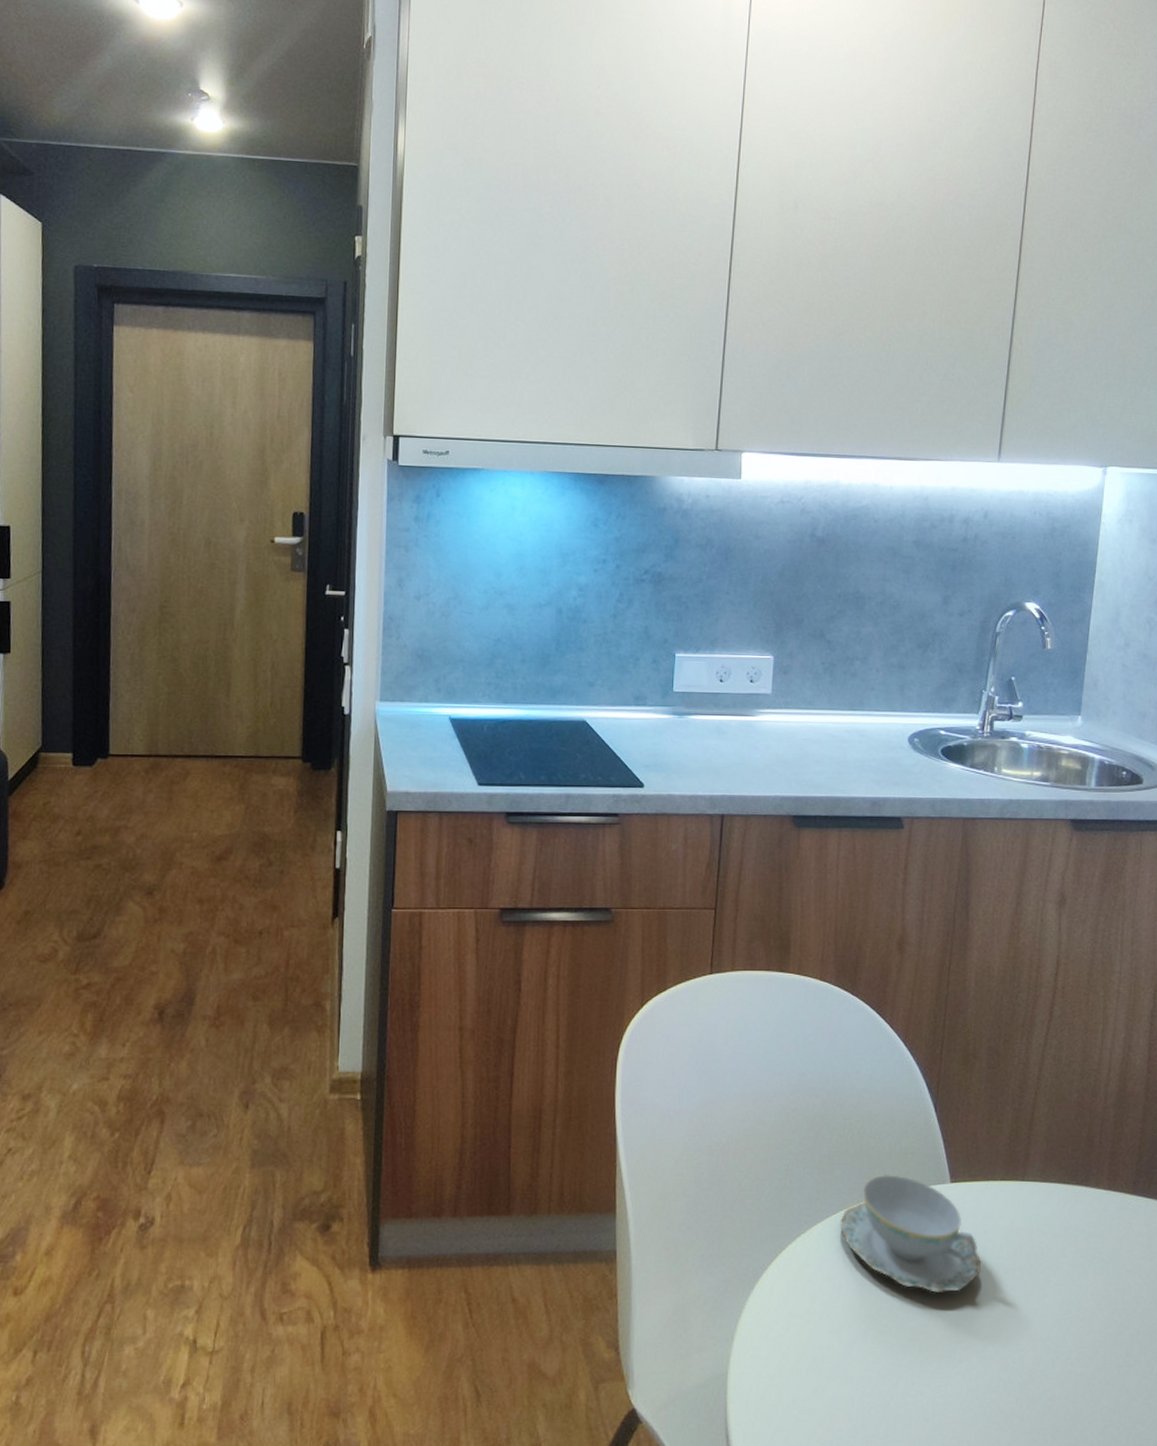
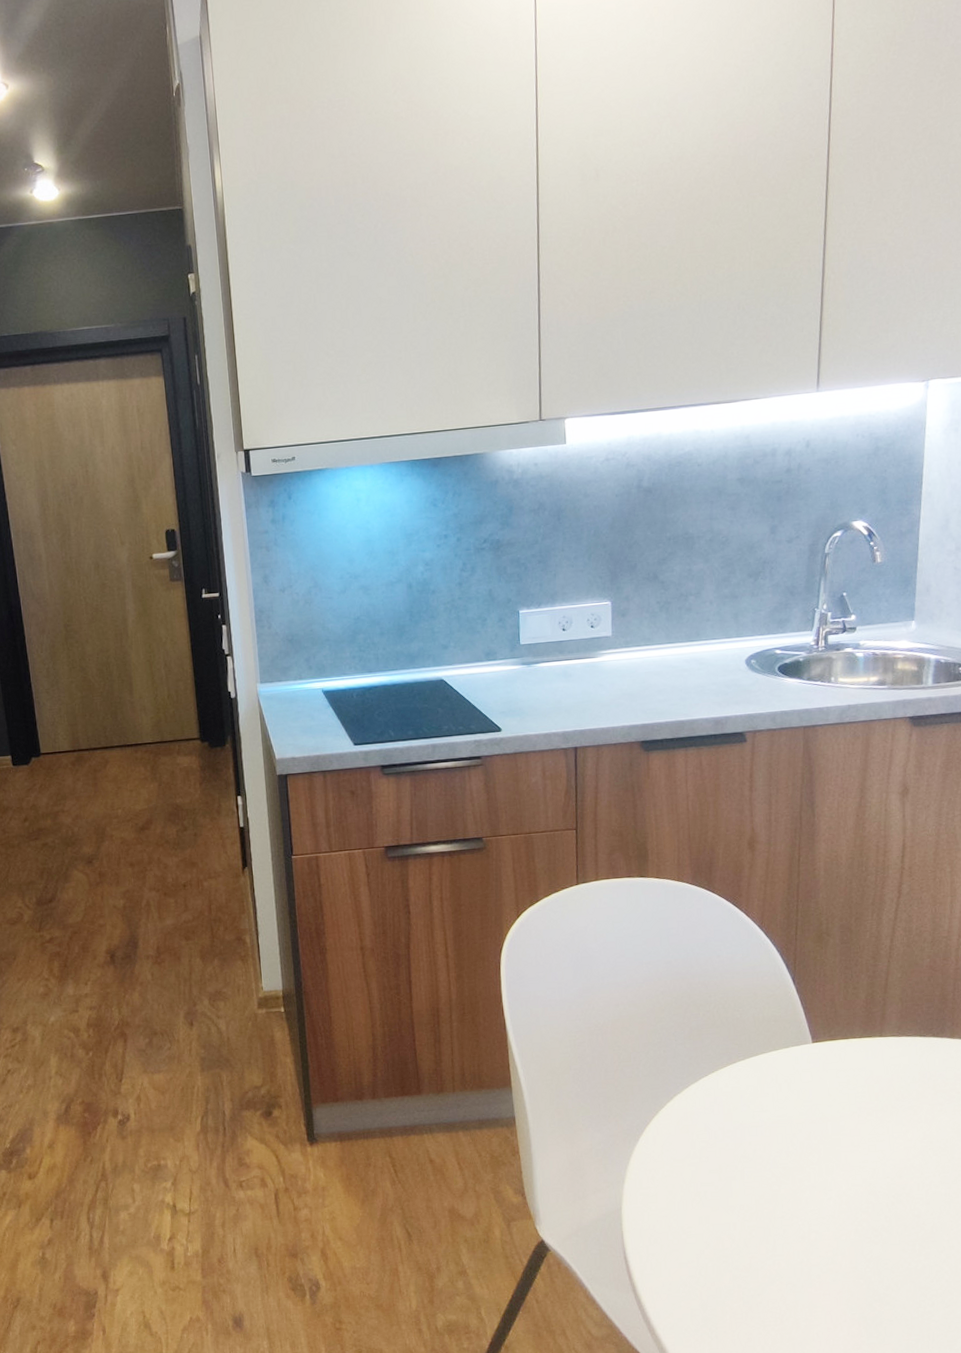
teacup: present [839,1174,982,1293] -> none [712,1039,846,1135]

